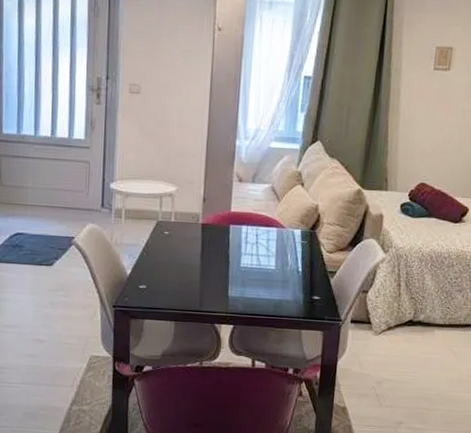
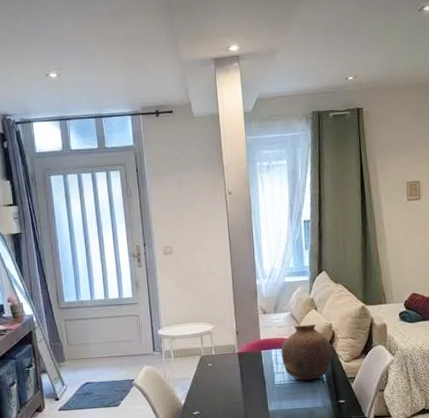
pottery: none [252,202,315,268] -> present [281,324,333,381]

